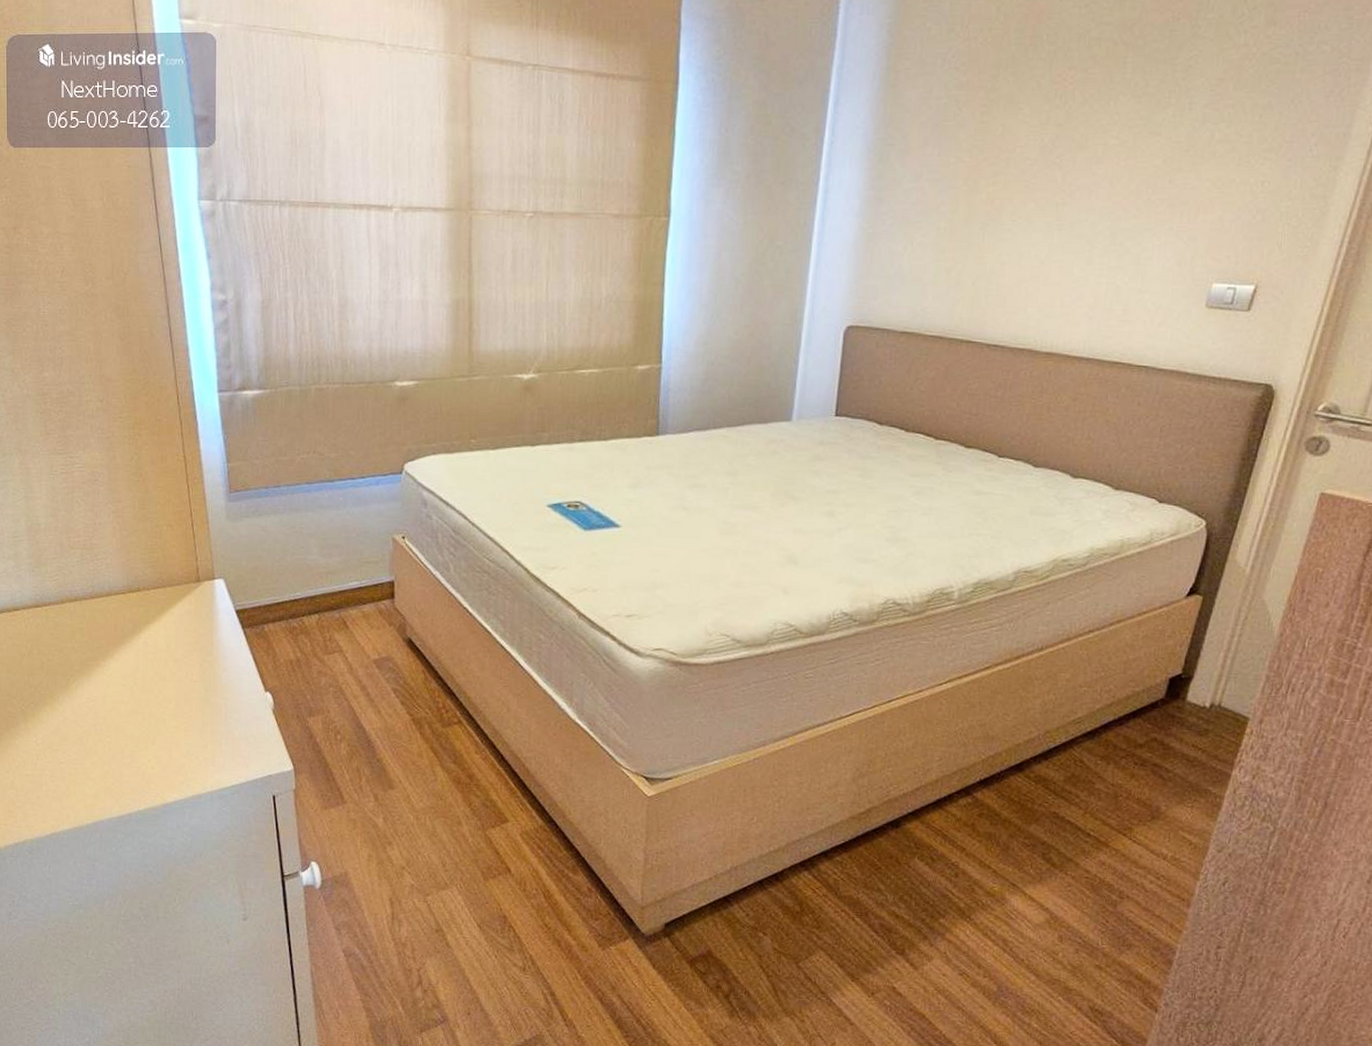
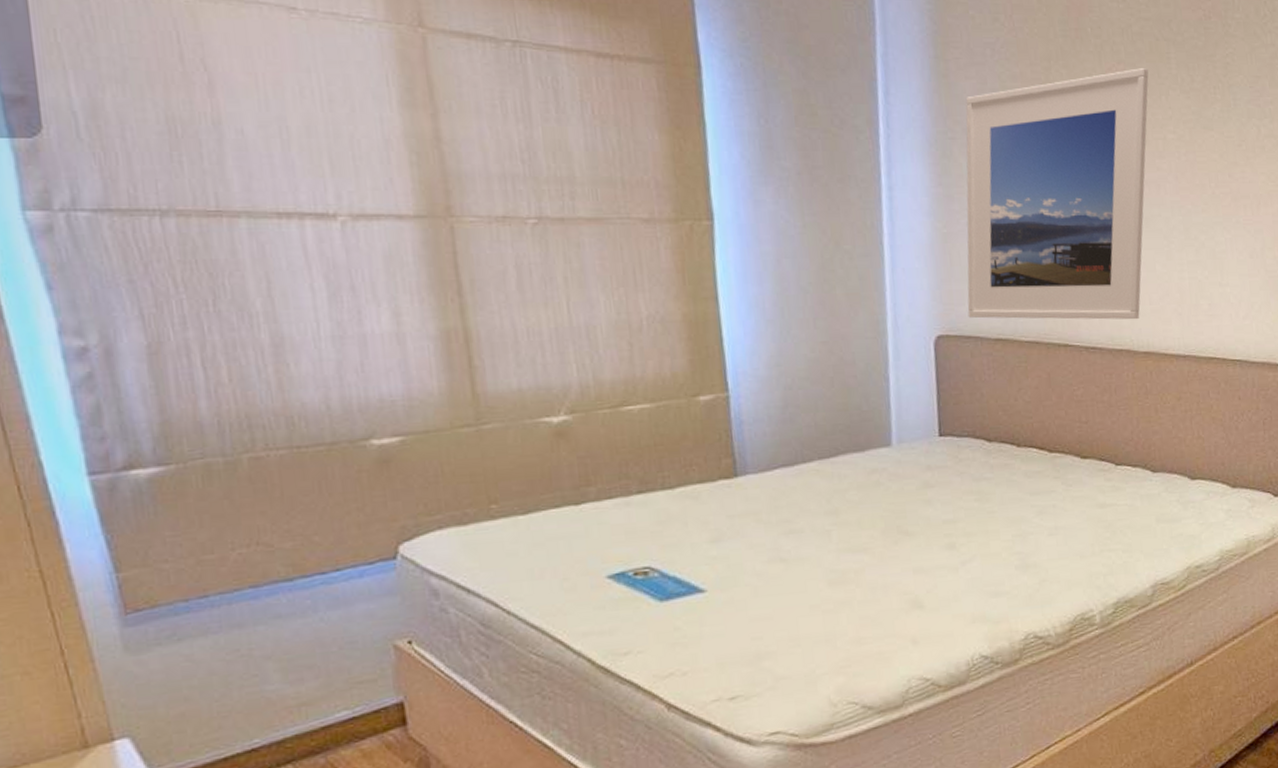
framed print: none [879,74,1100,321] -> present [965,68,1149,320]

